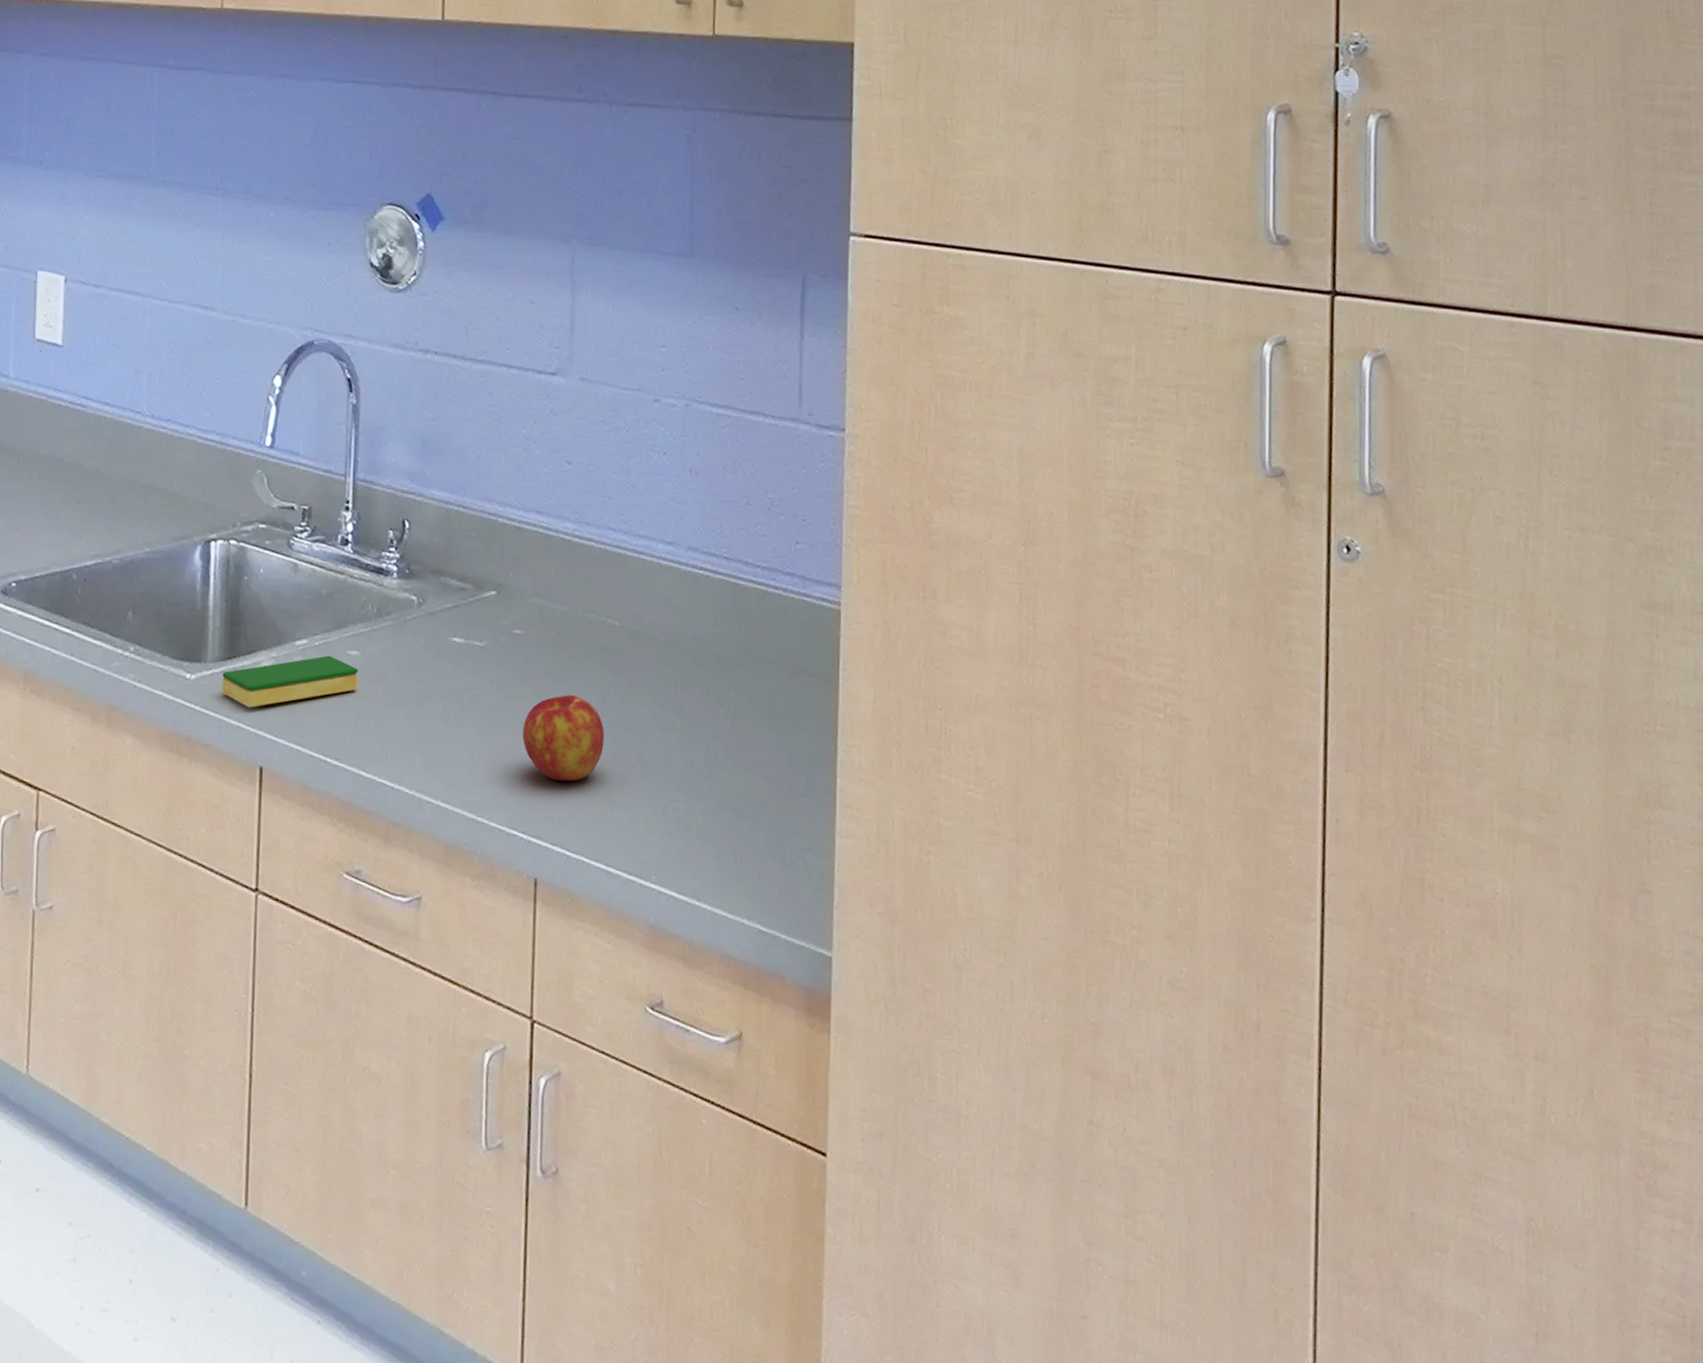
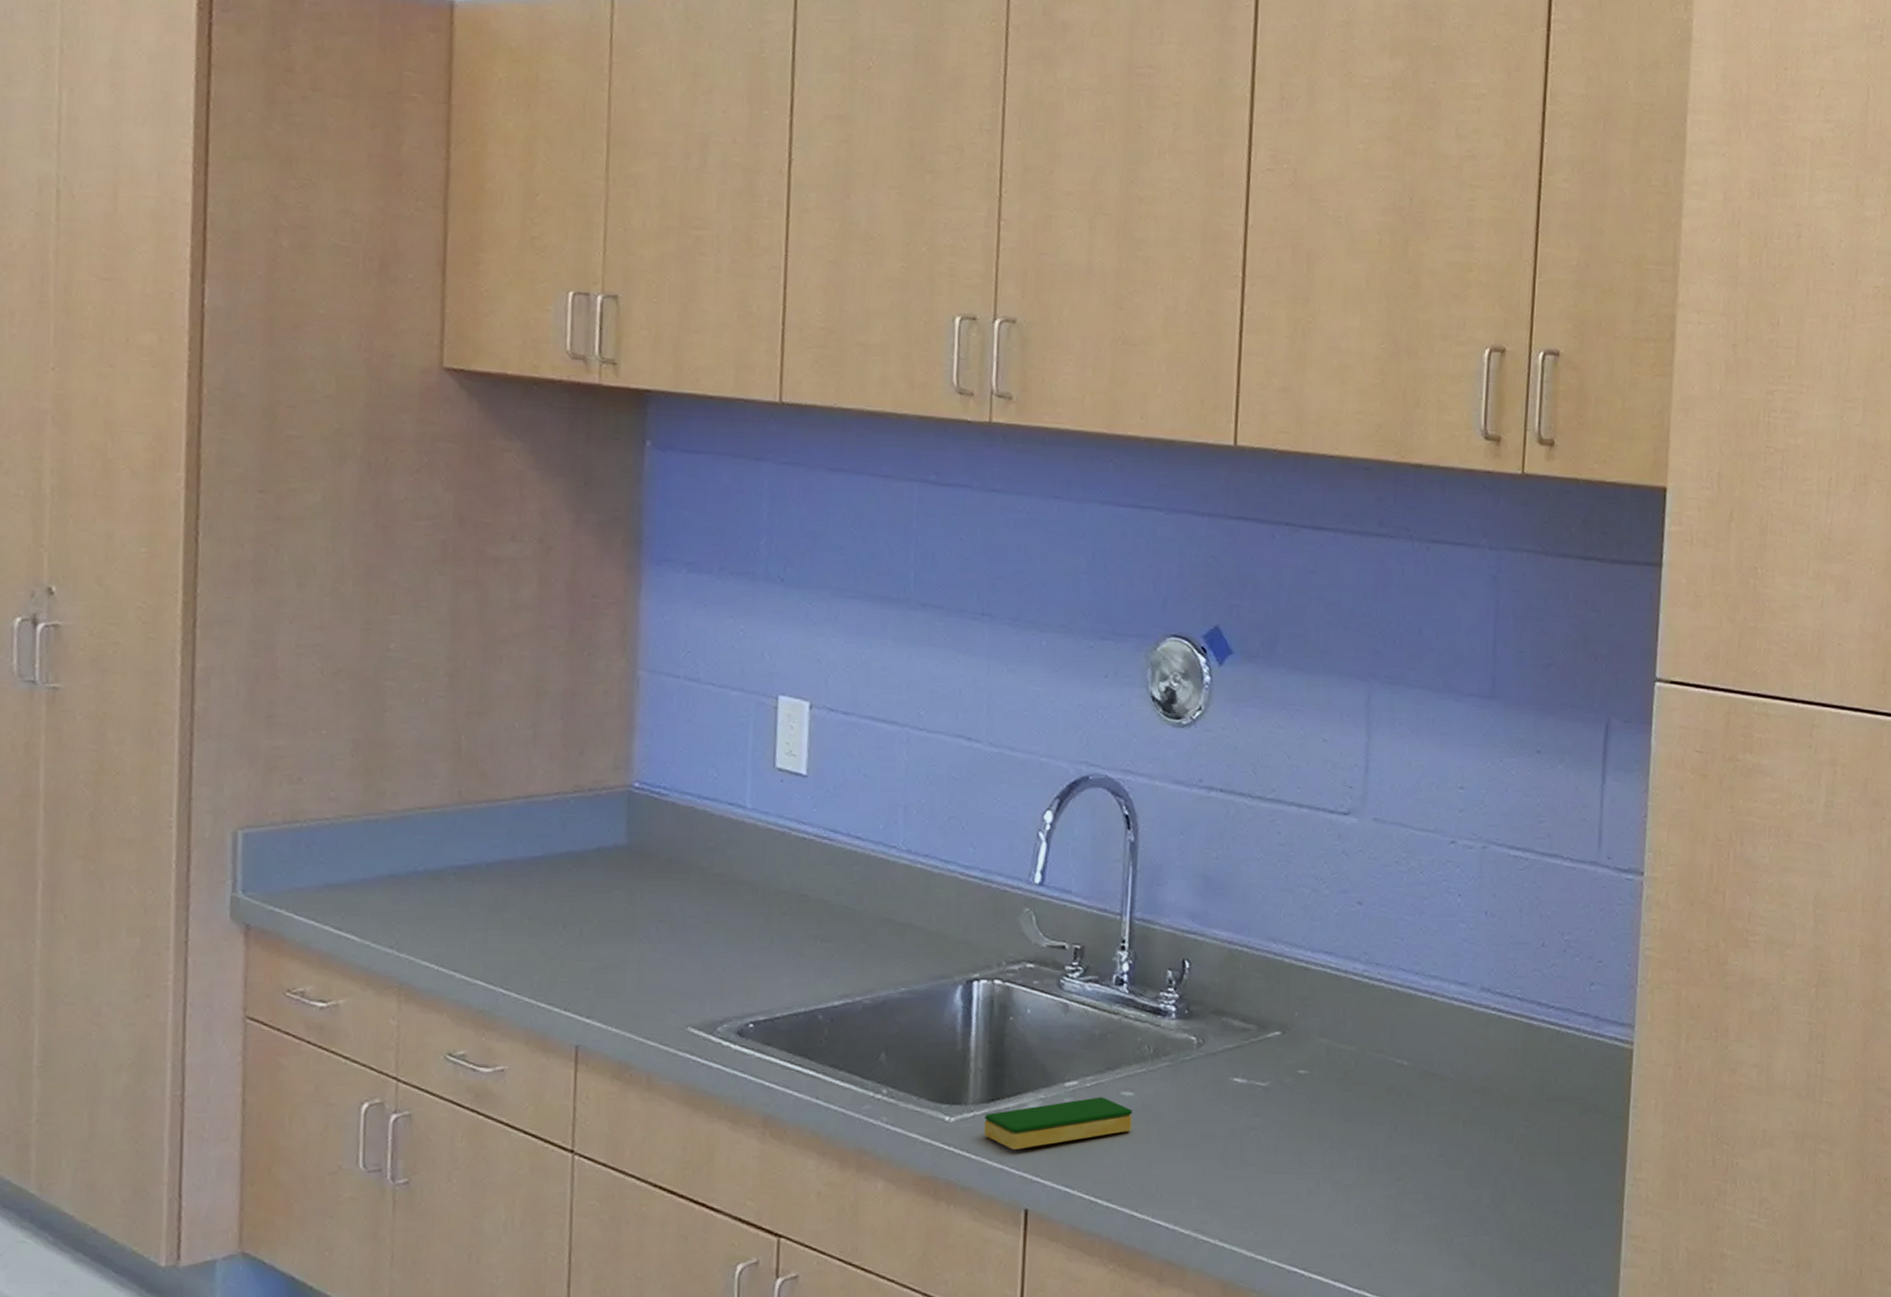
apple: present [522,695,604,782] -> none [1304,1134,1390,1219]

